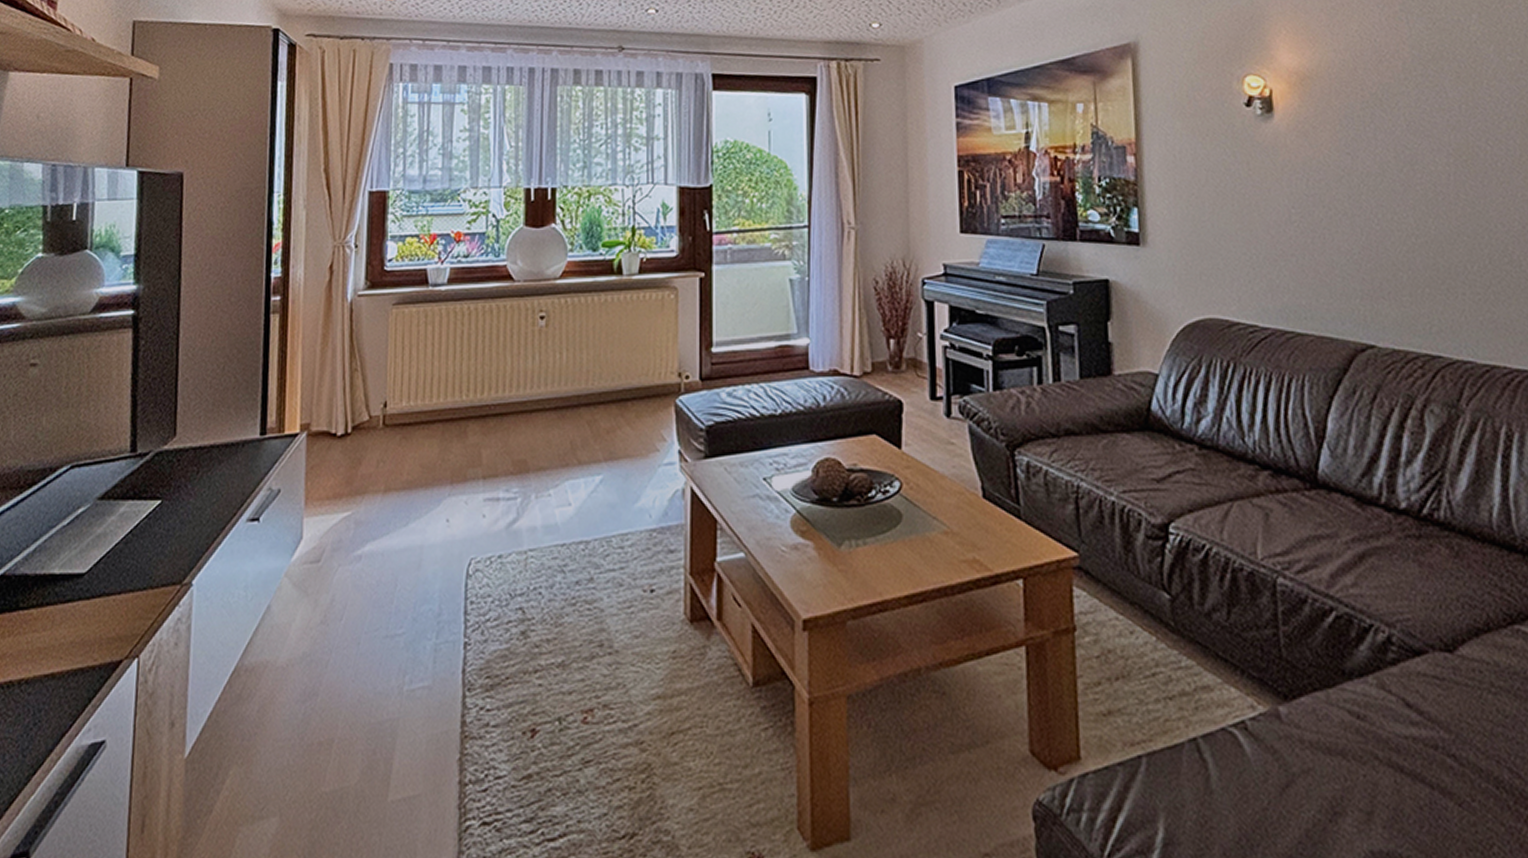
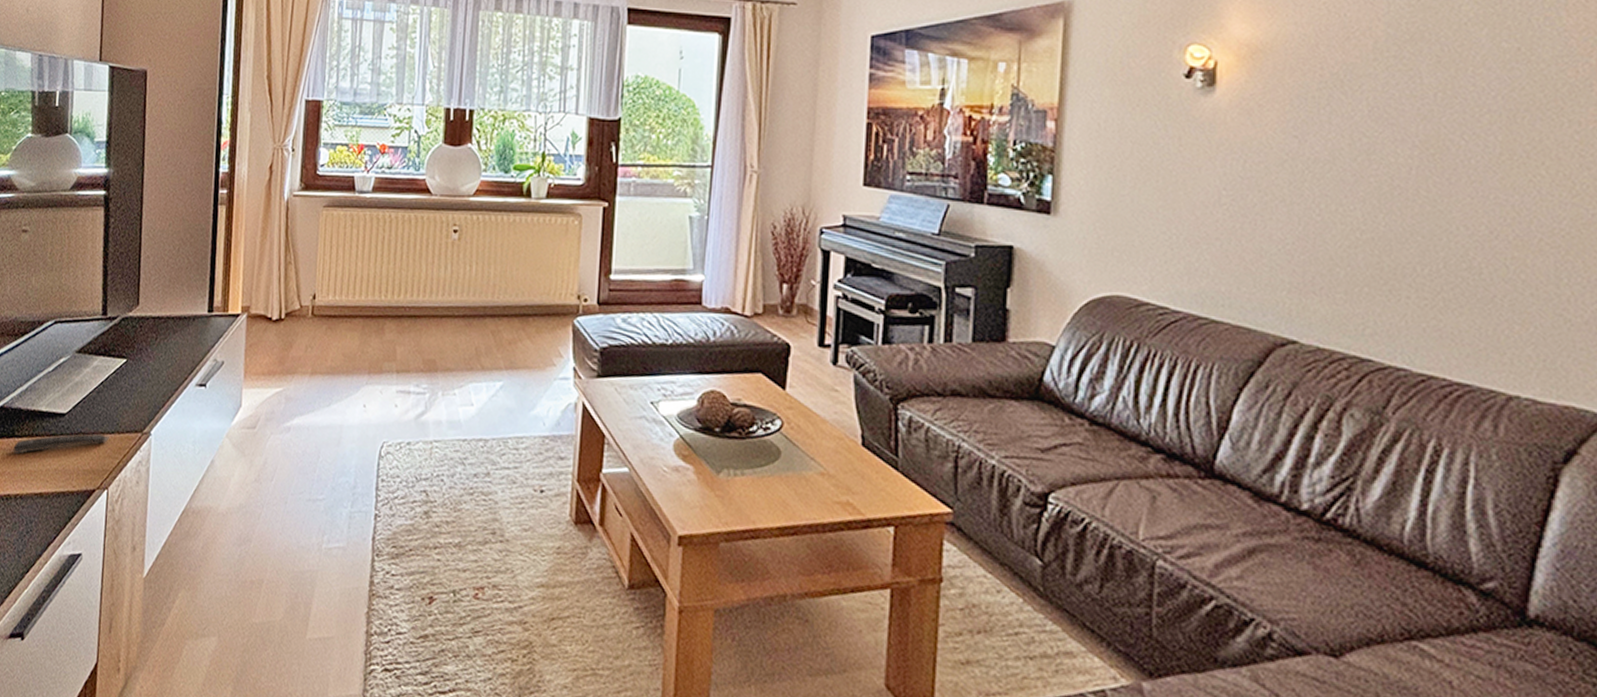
remote control: none [17,592,140,629] -> present [13,433,109,454]

